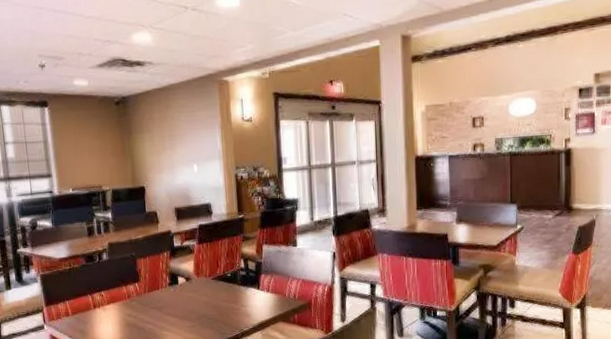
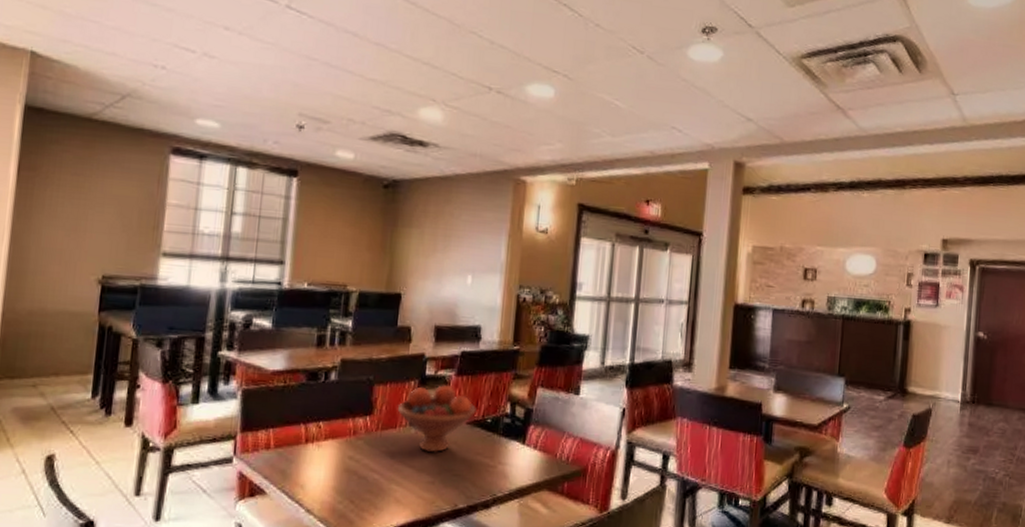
fruit bowl: none [157,252,219,304] -> present [397,385,478,453]

